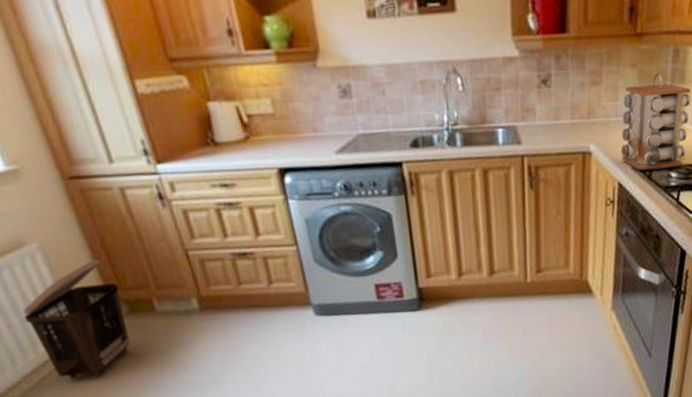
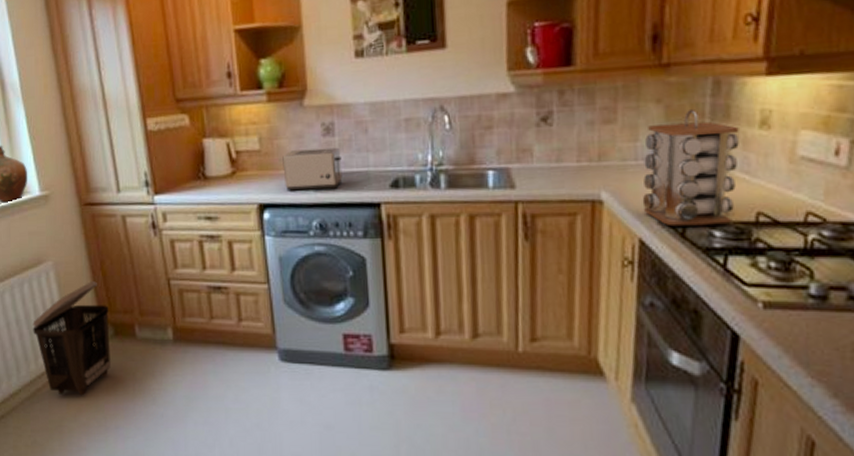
toaster: none [299,109,364,155] -> present [282,147,343,191]

